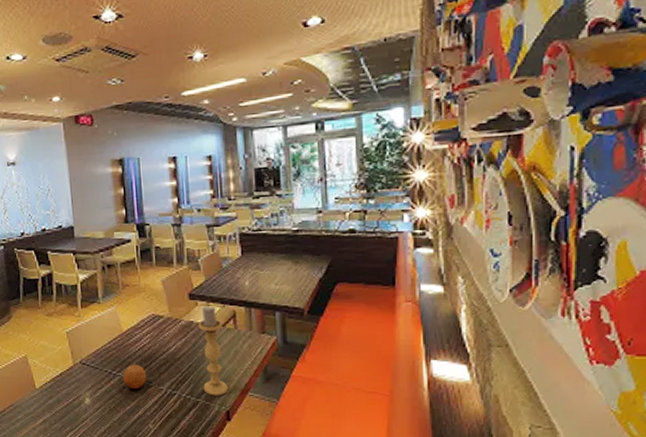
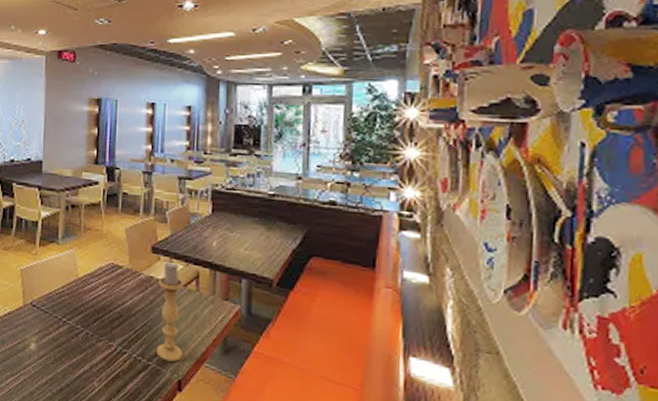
fruit: present [123,364,147,390] -> none [73,313,98,342]

